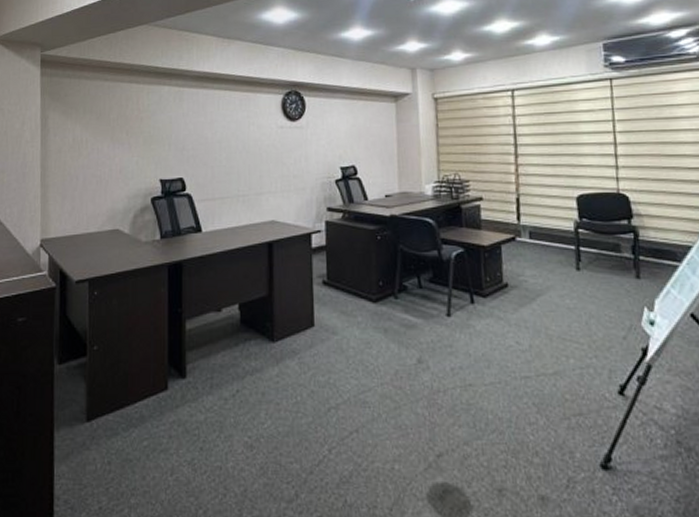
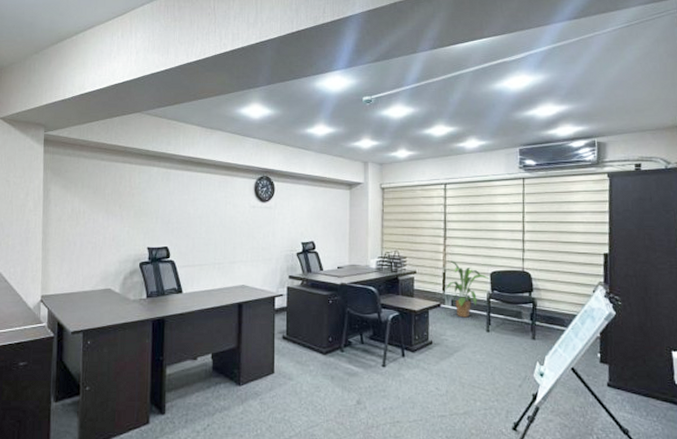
house plant: none [520,183,576,253] -> present [445,260,489,318]

